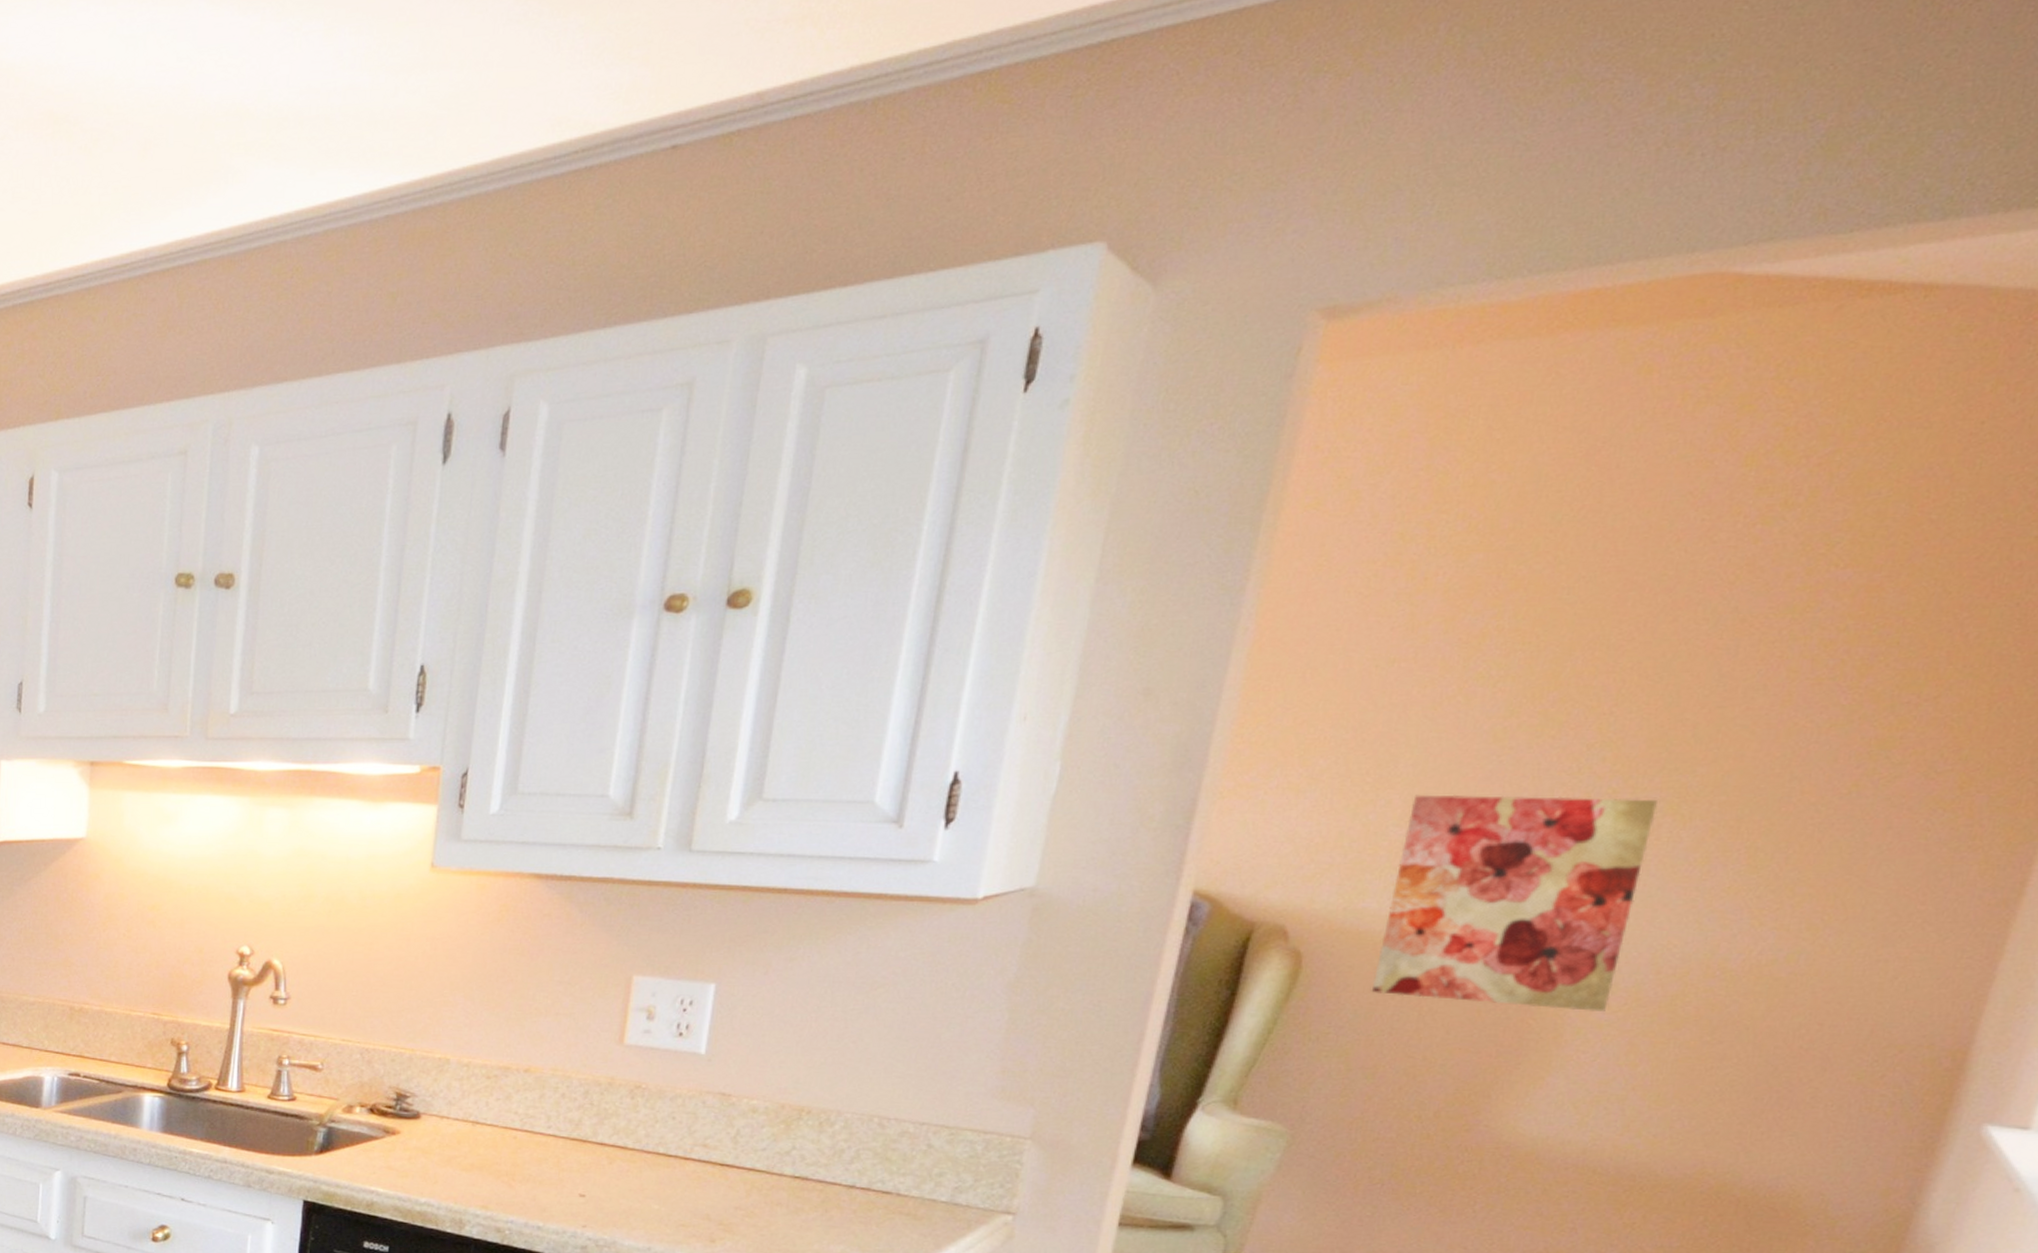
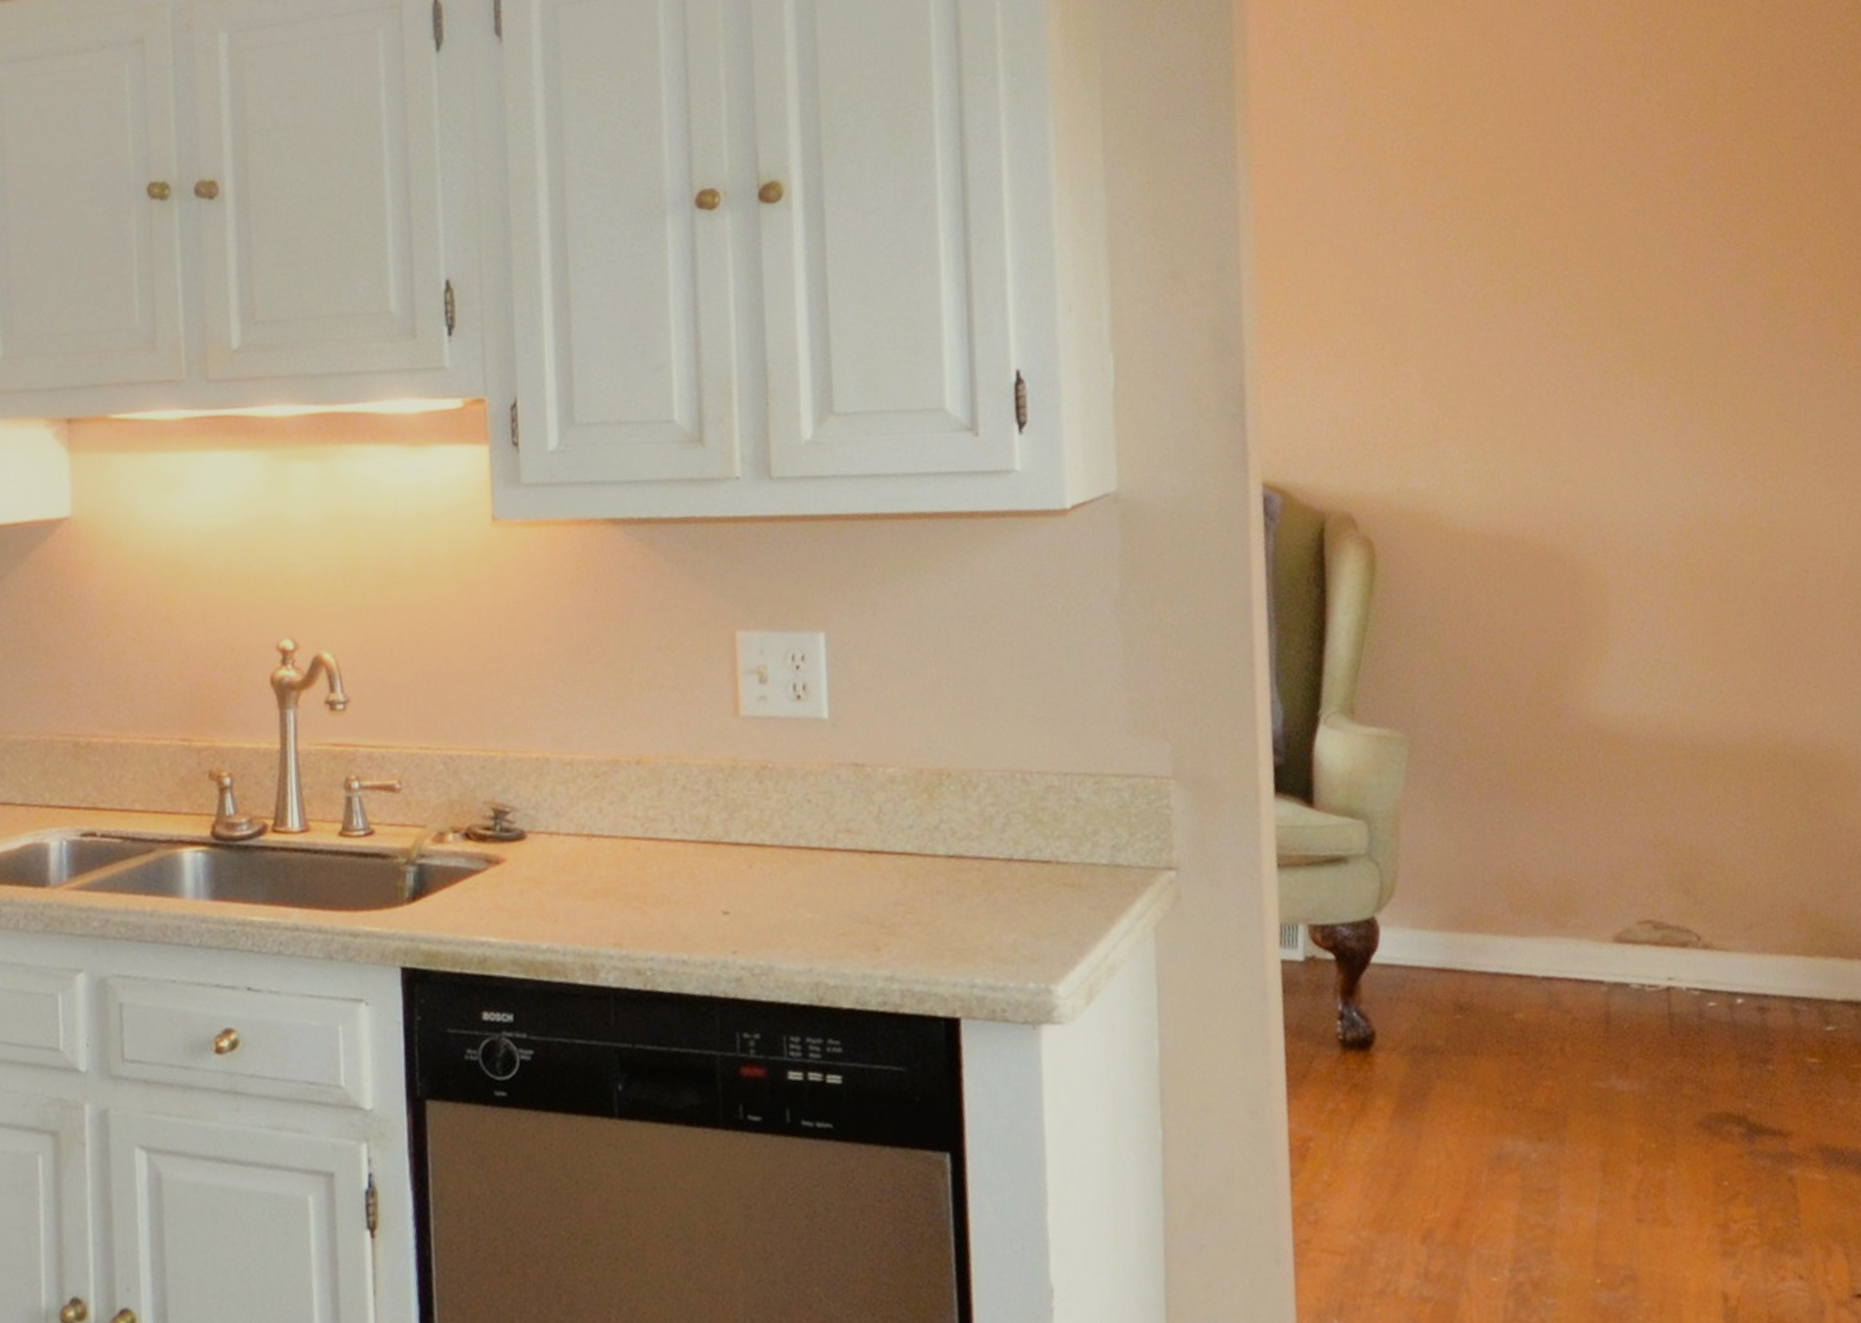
wall art: present [1371,794,1657,1011] -> none [1428,359,1638,579]

